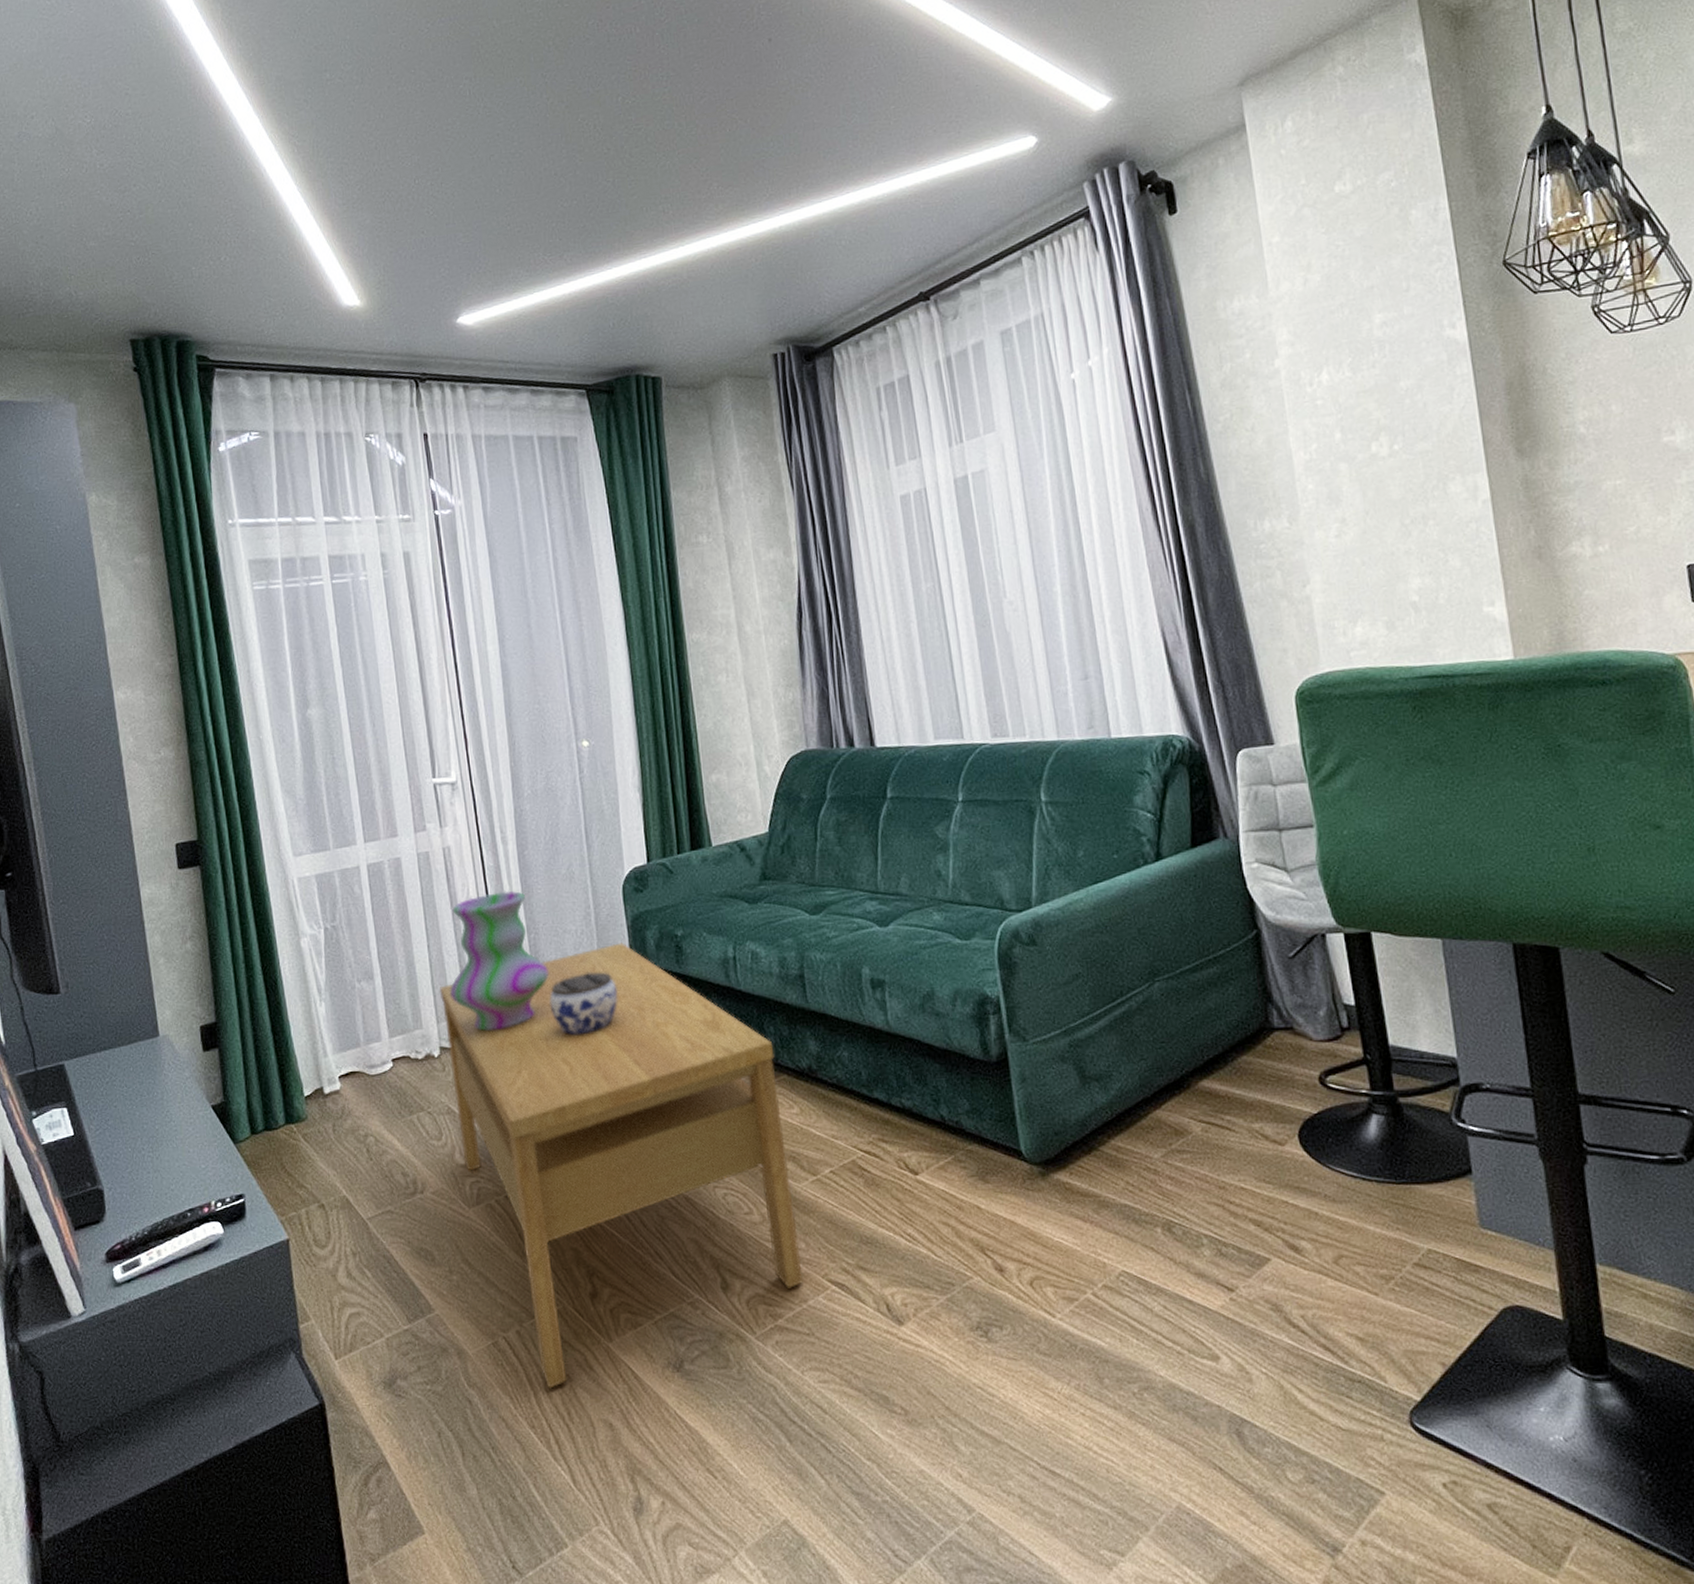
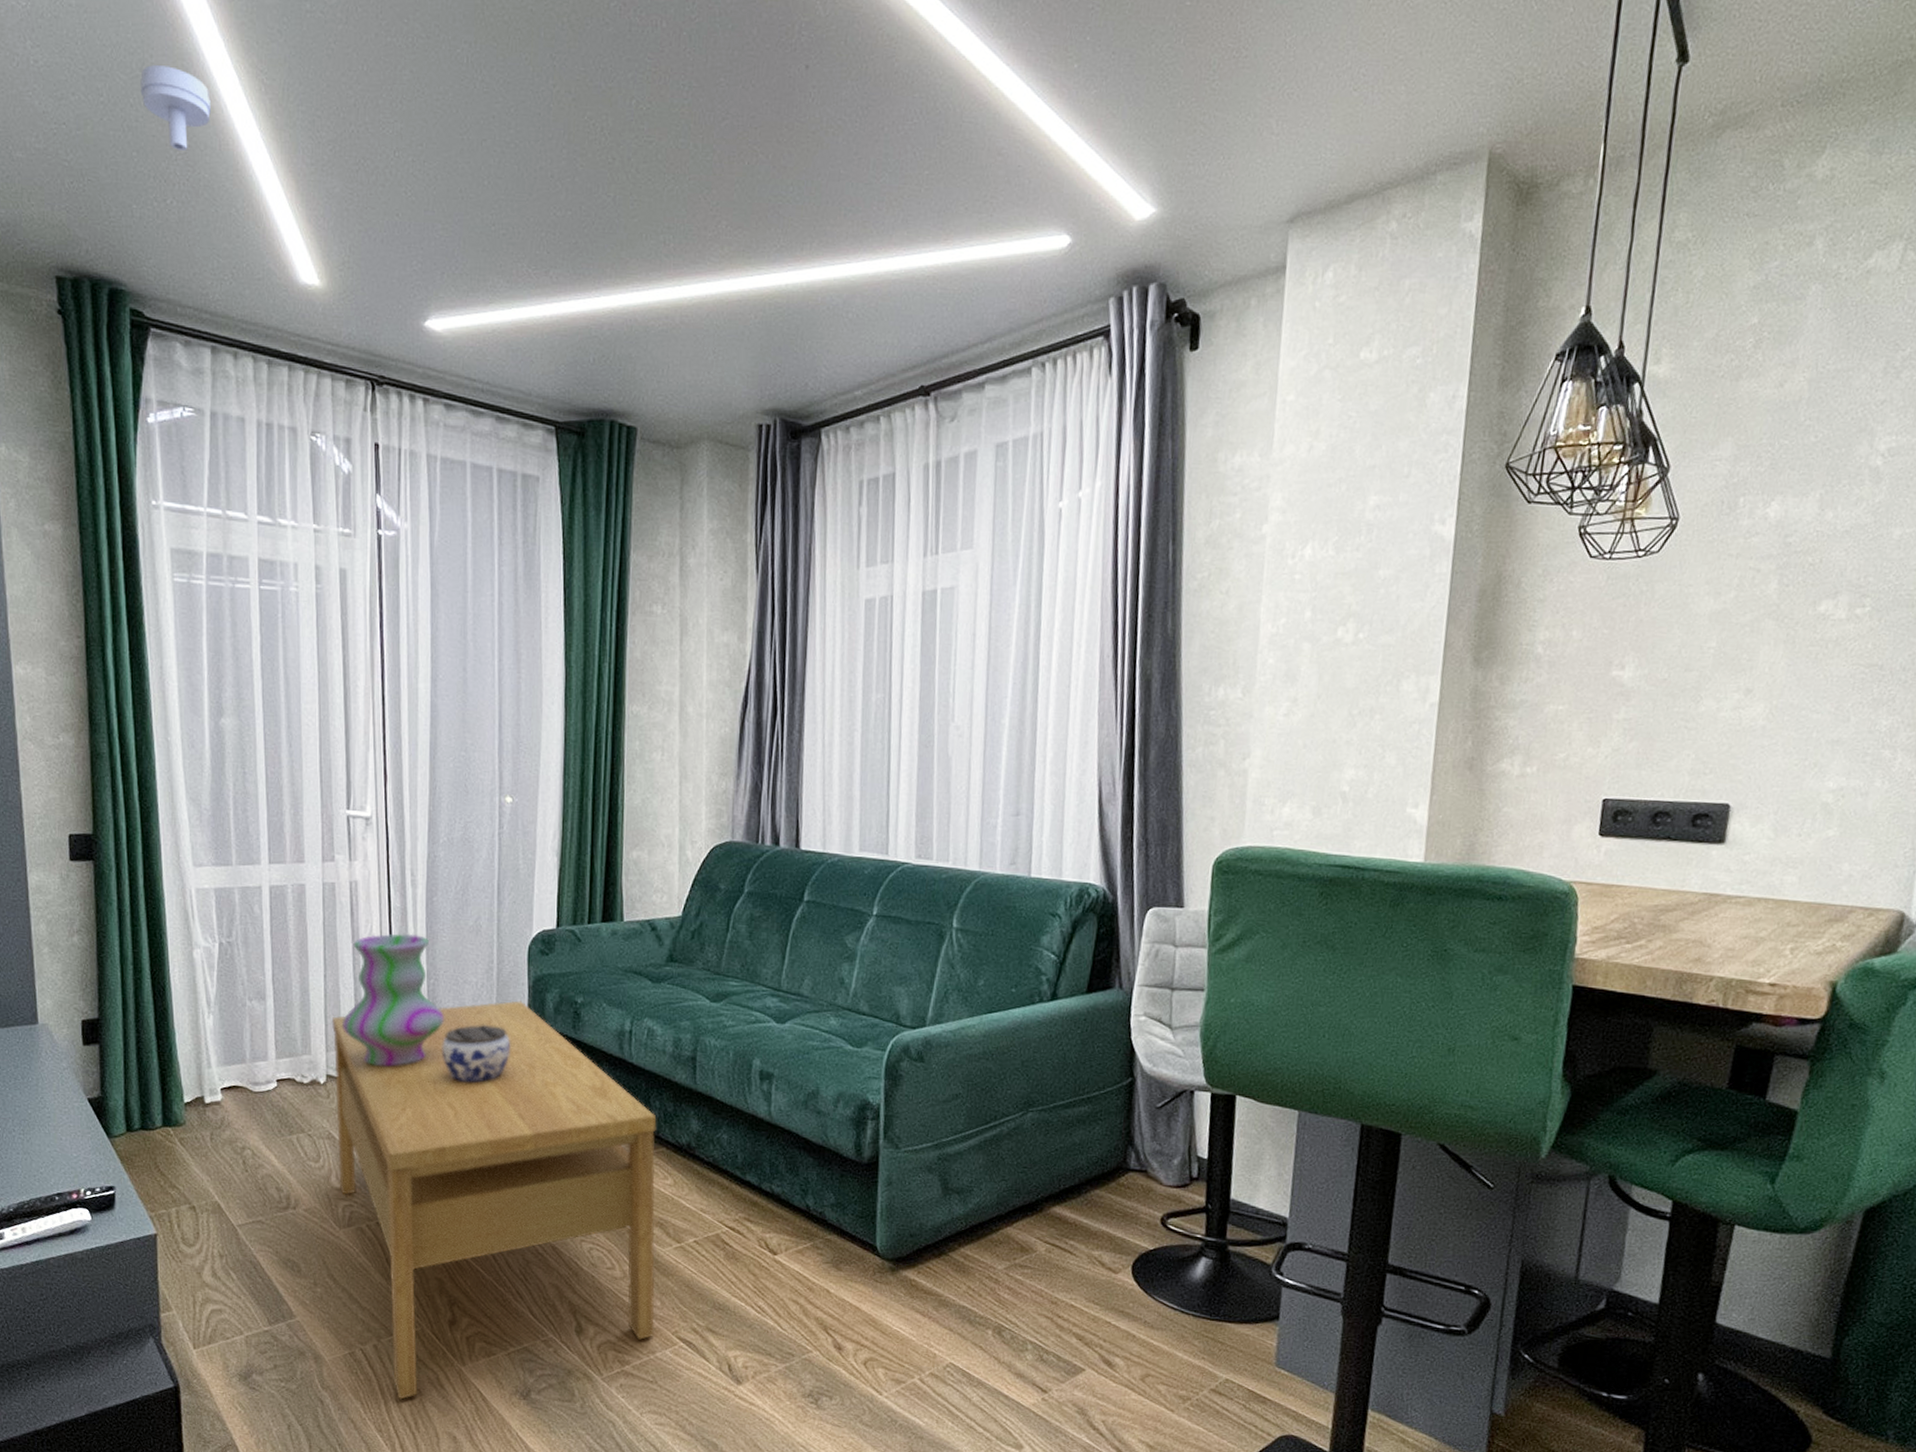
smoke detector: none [190,147,253,215] -> present [140,65,211,151]

